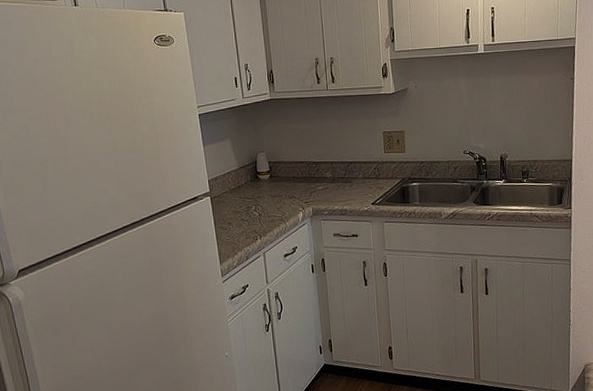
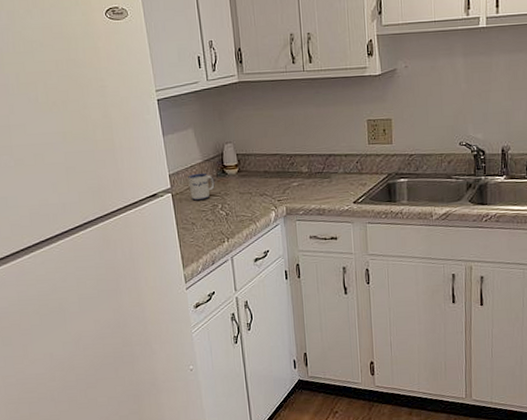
mug: none [225,178,249,203] -> present [188,172,215,201]

